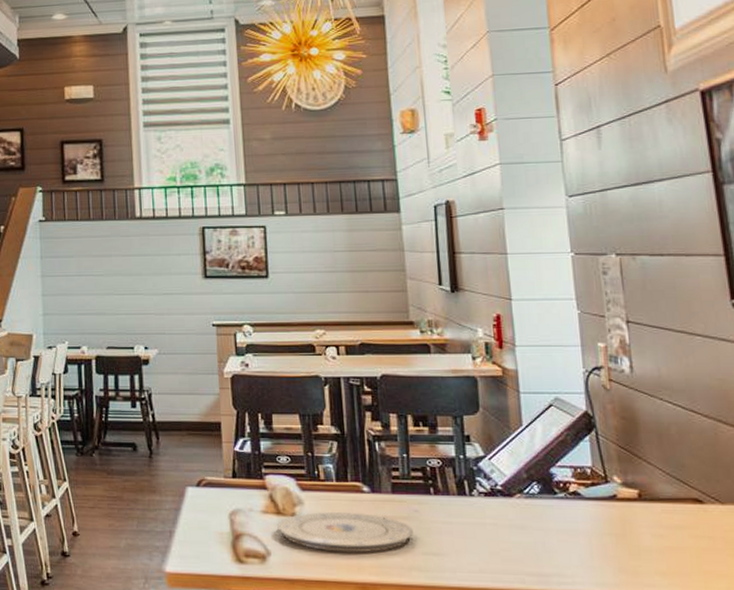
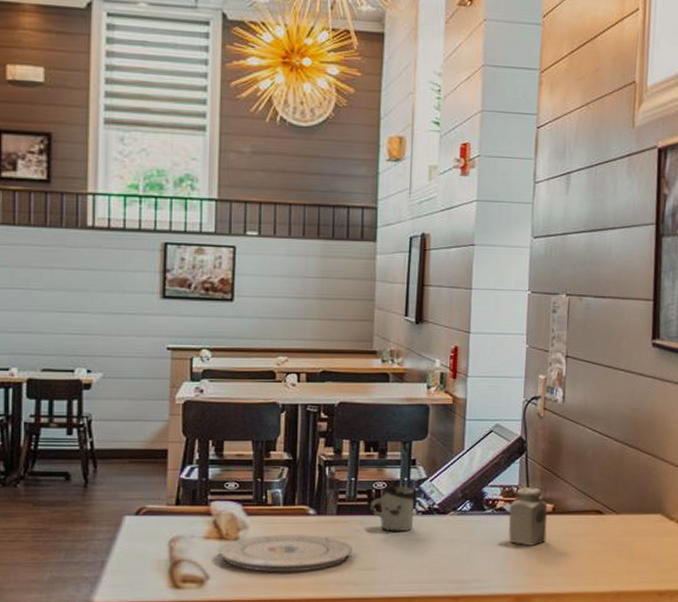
cup: none [426,465,477,514] -> present [370,487,414,531]
salt shaker: none [584,469,636,537] -> present [508,487,547,546]

